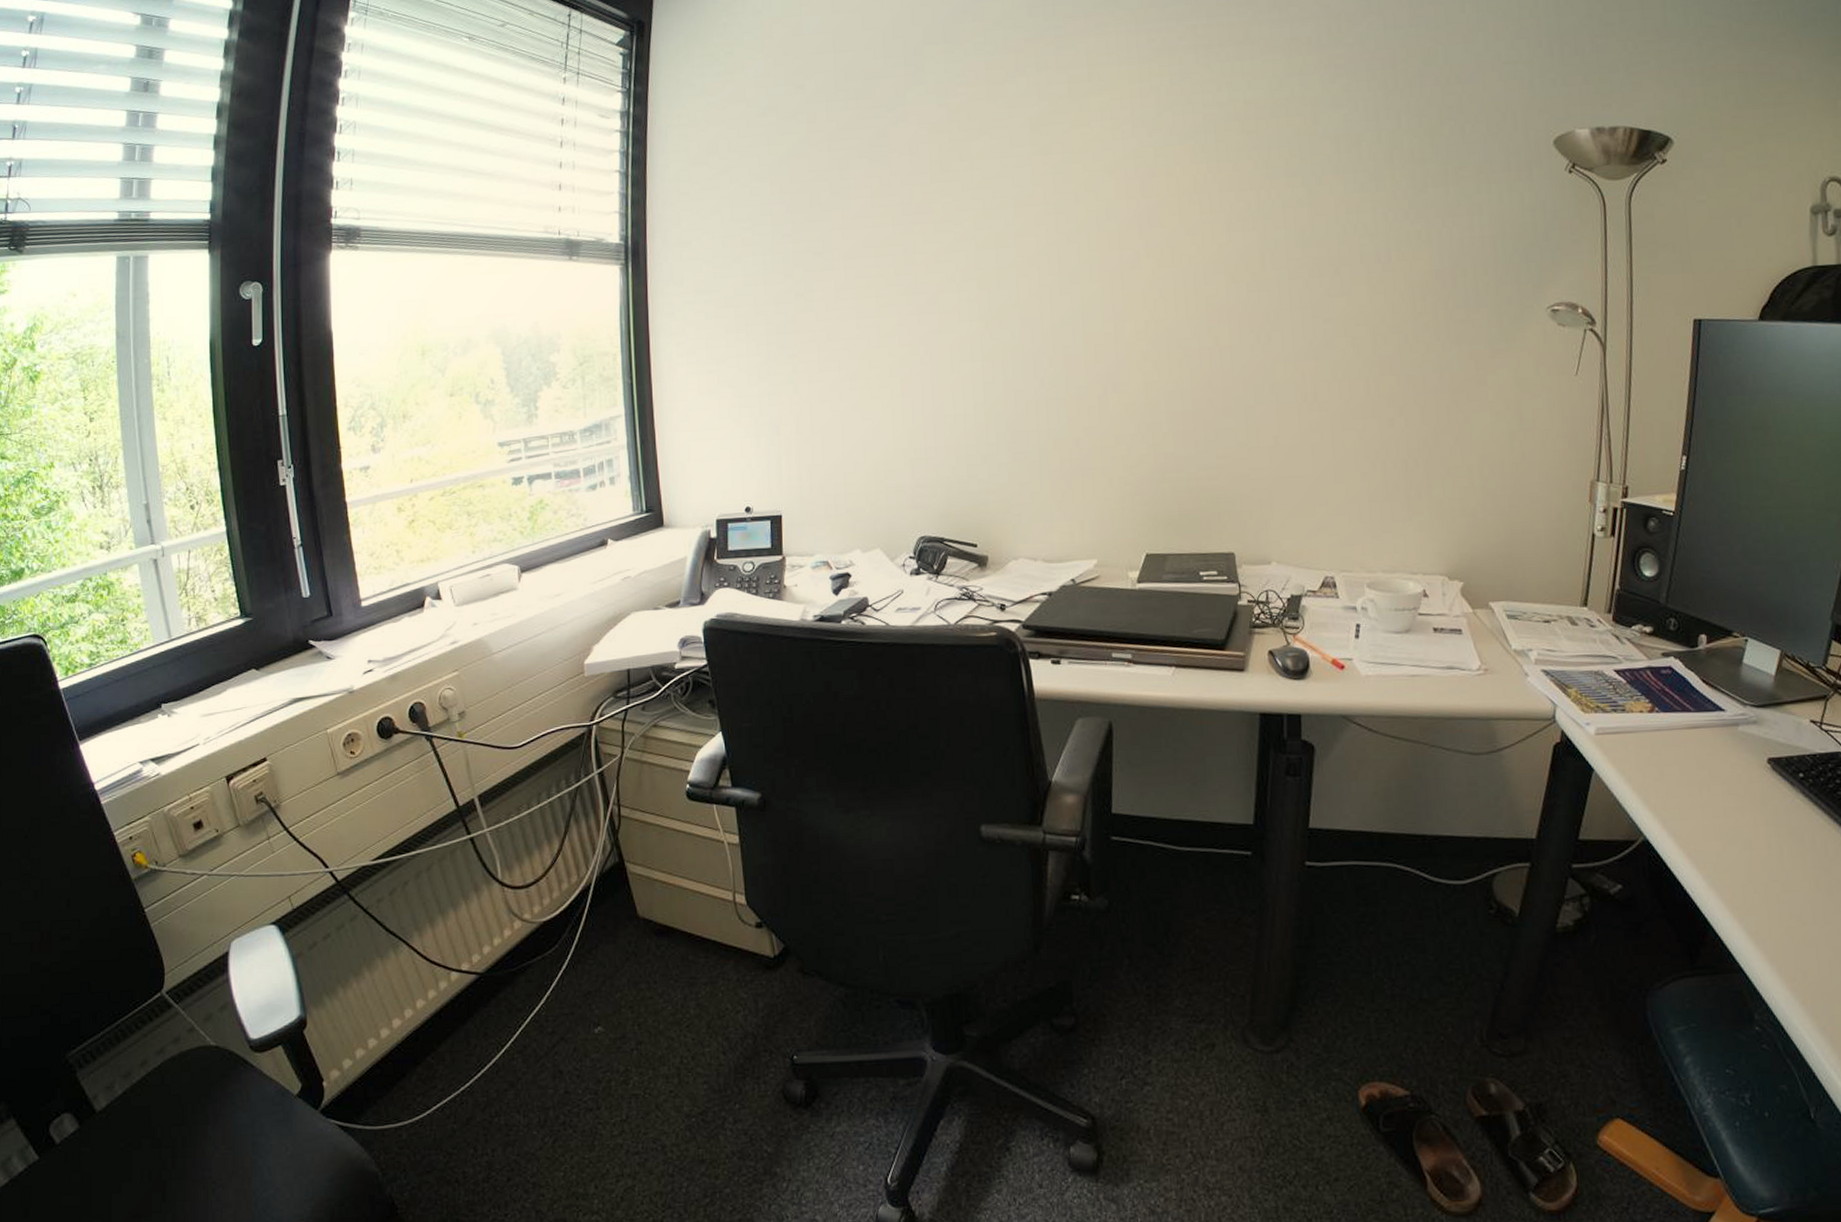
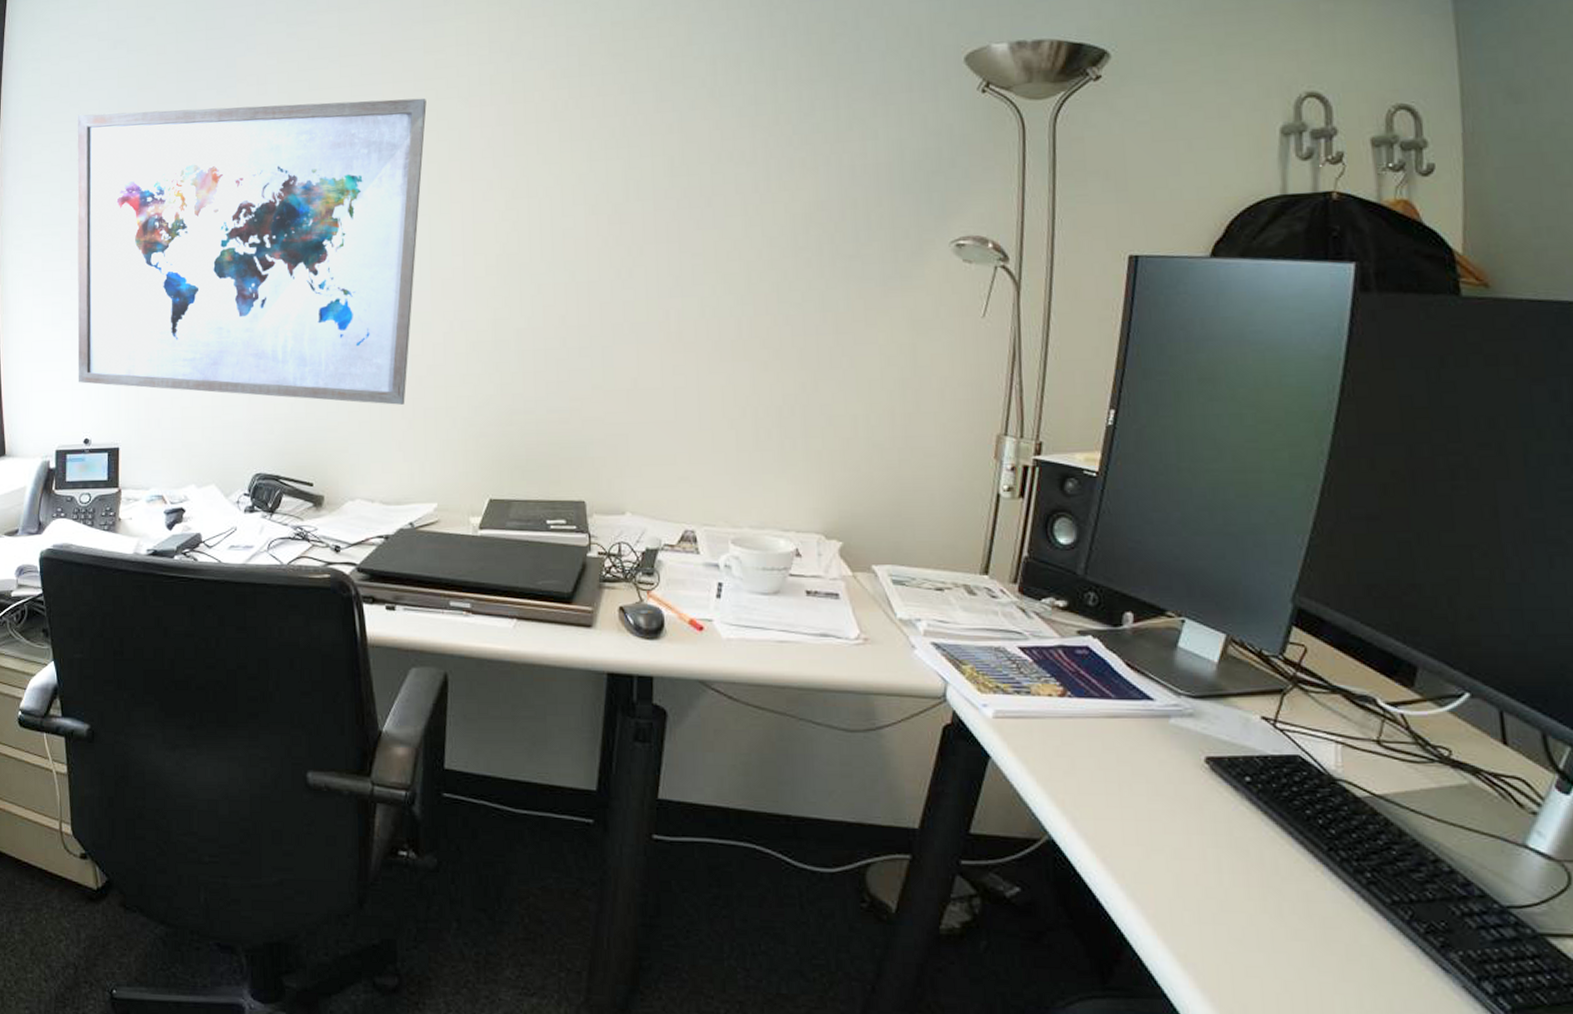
wall art: none [727,170,1075,466] -> present [77,98,427,405]

